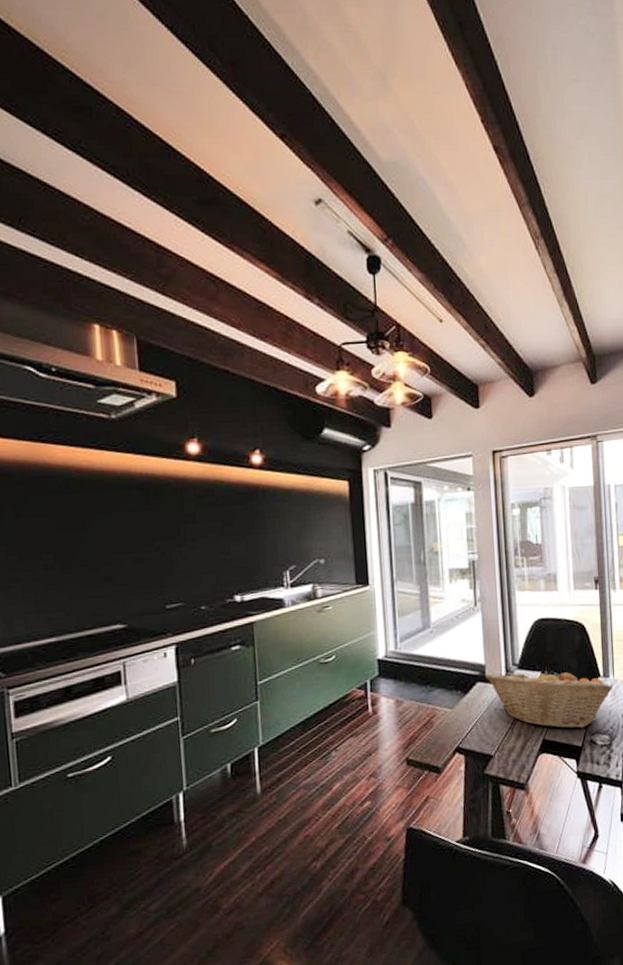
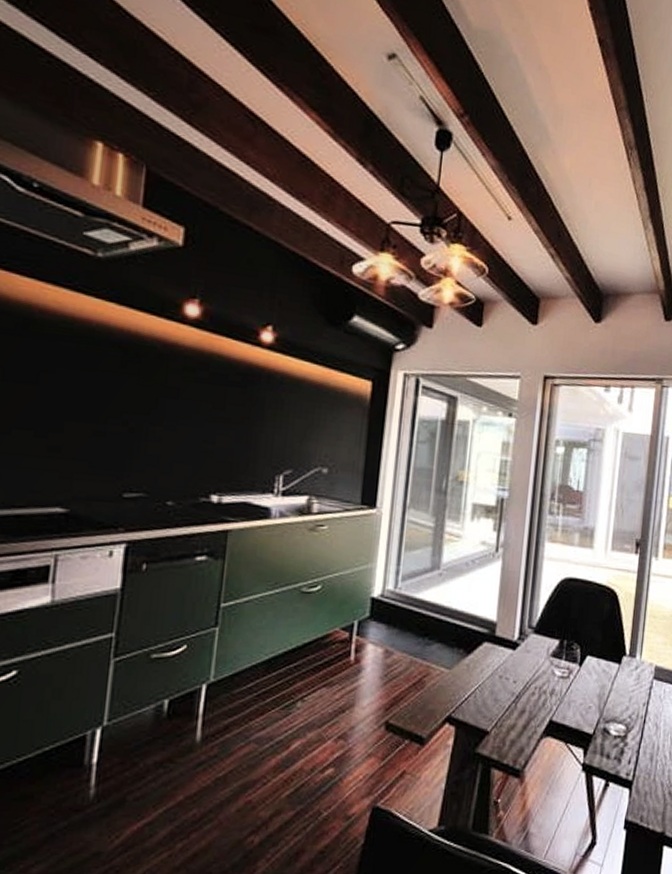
fruit basket: present [485,667,613,729] -> none [494,633,638,713]

